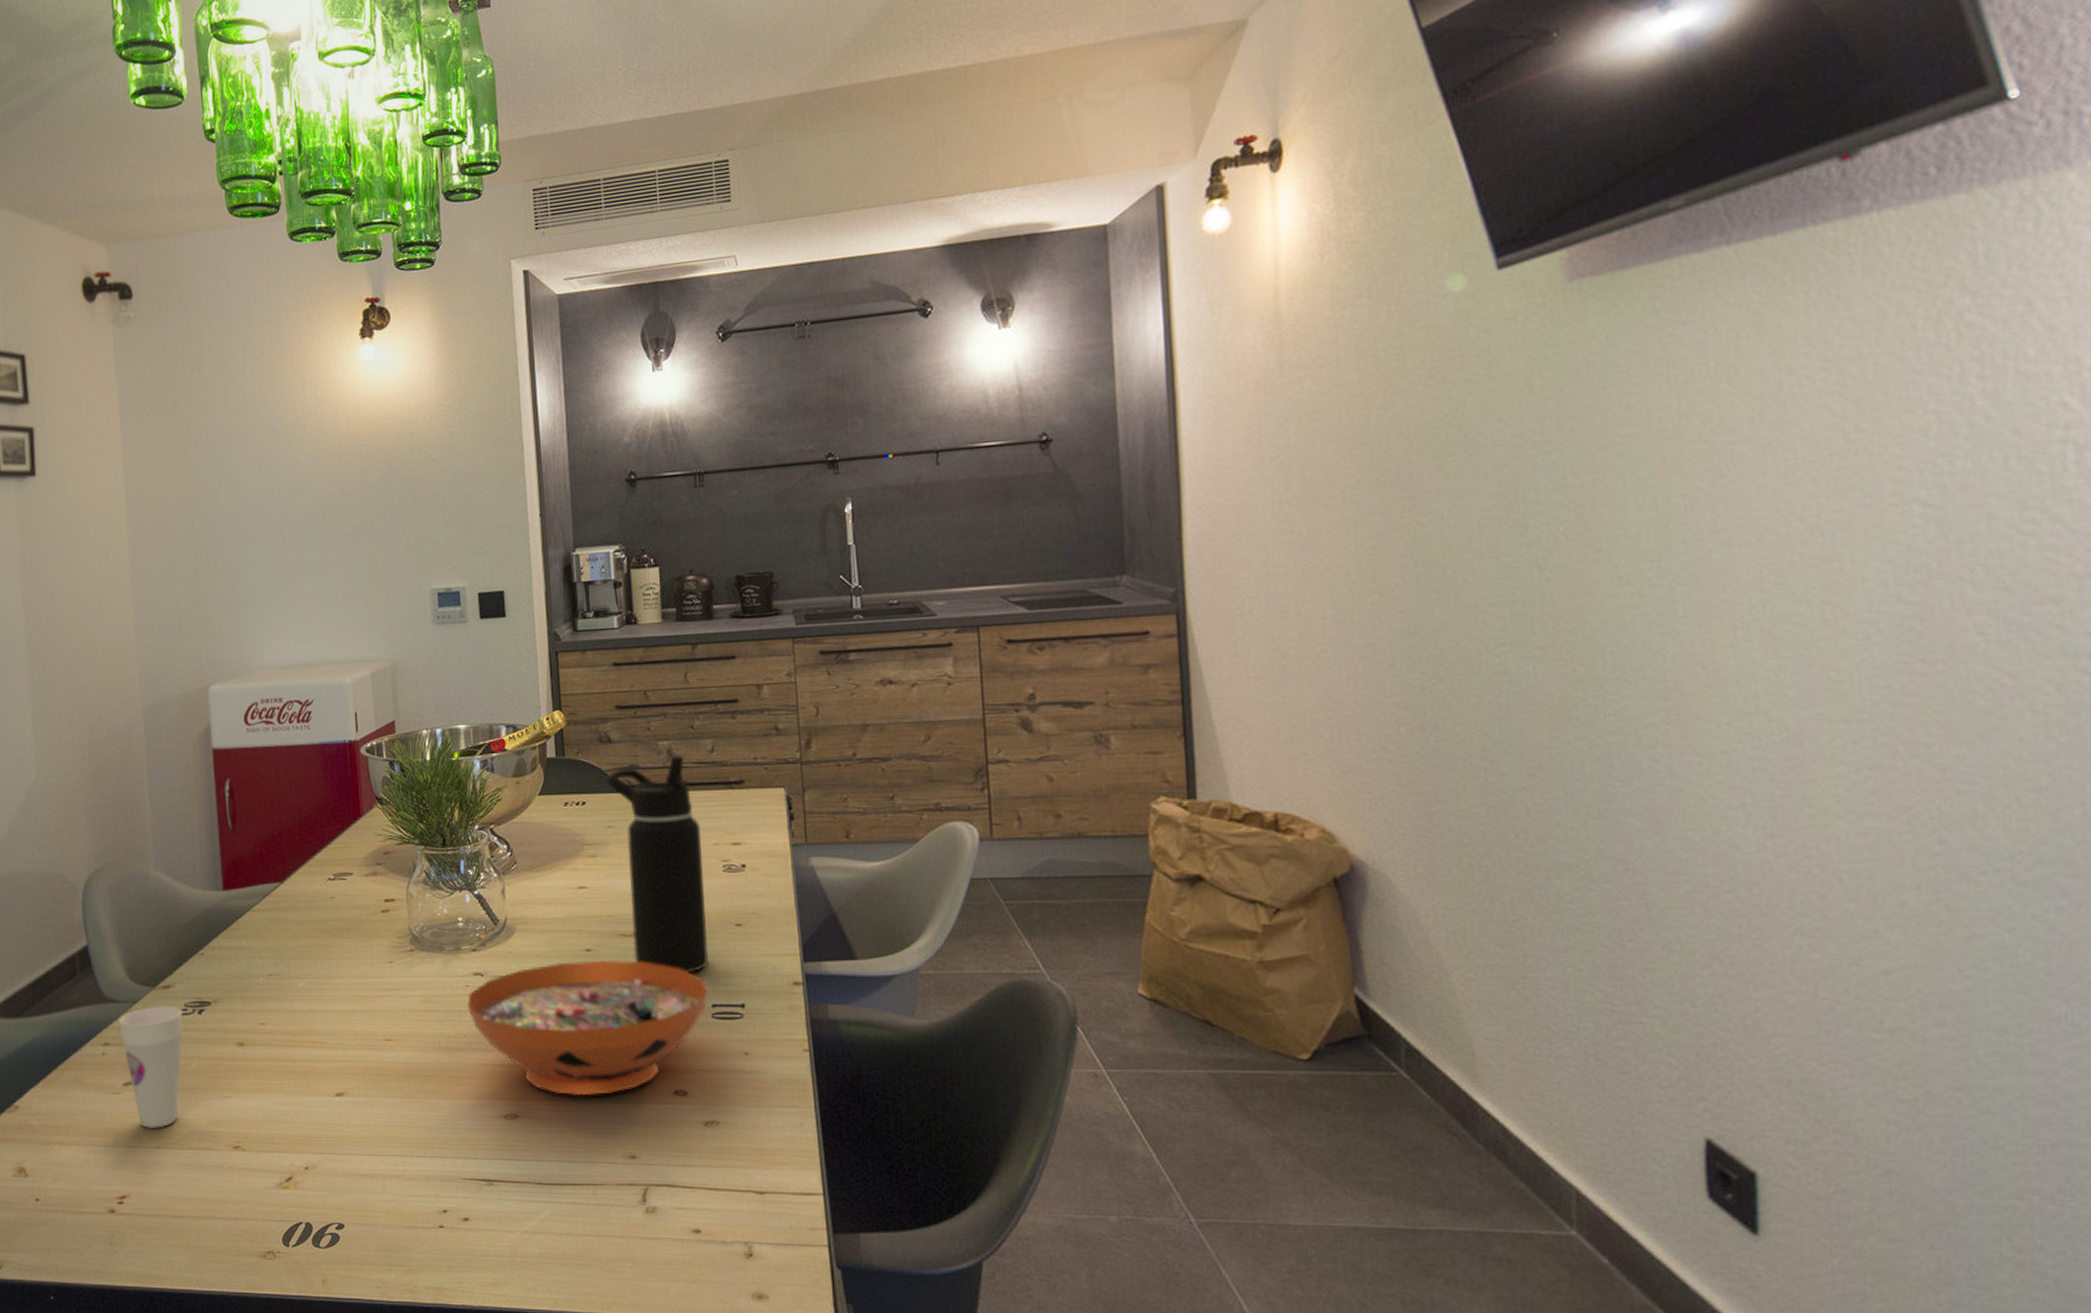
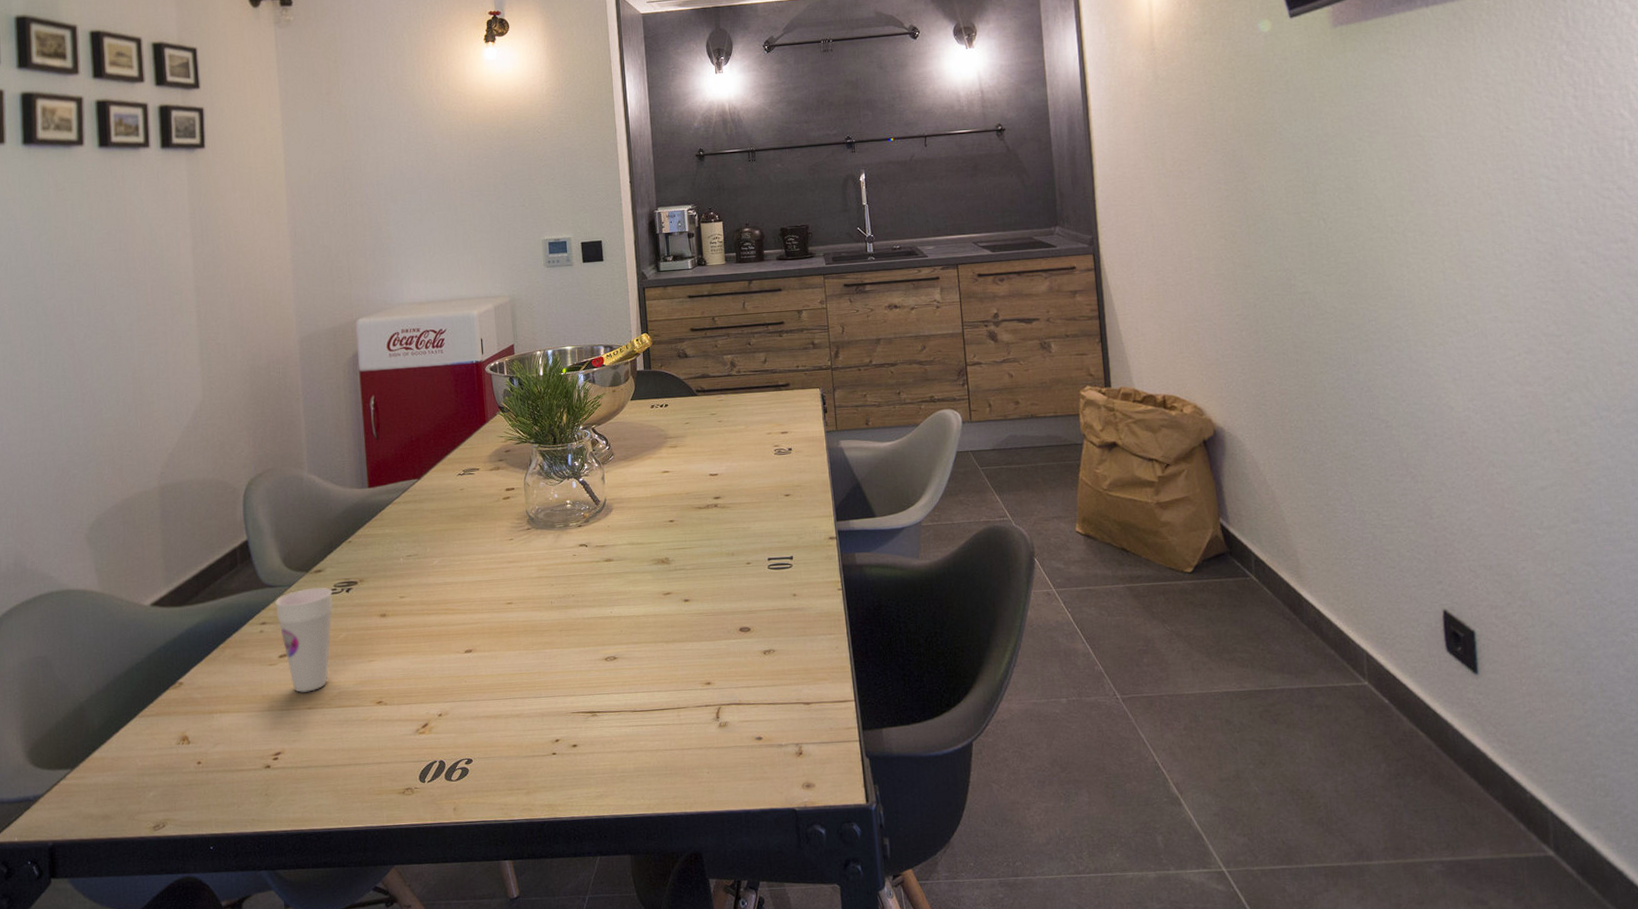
decorative bowl: present [468,960,709,1096] -> none [575,527,765,638]
water bottle: present [608,754,710,973] -> none [685,365,766,535]

